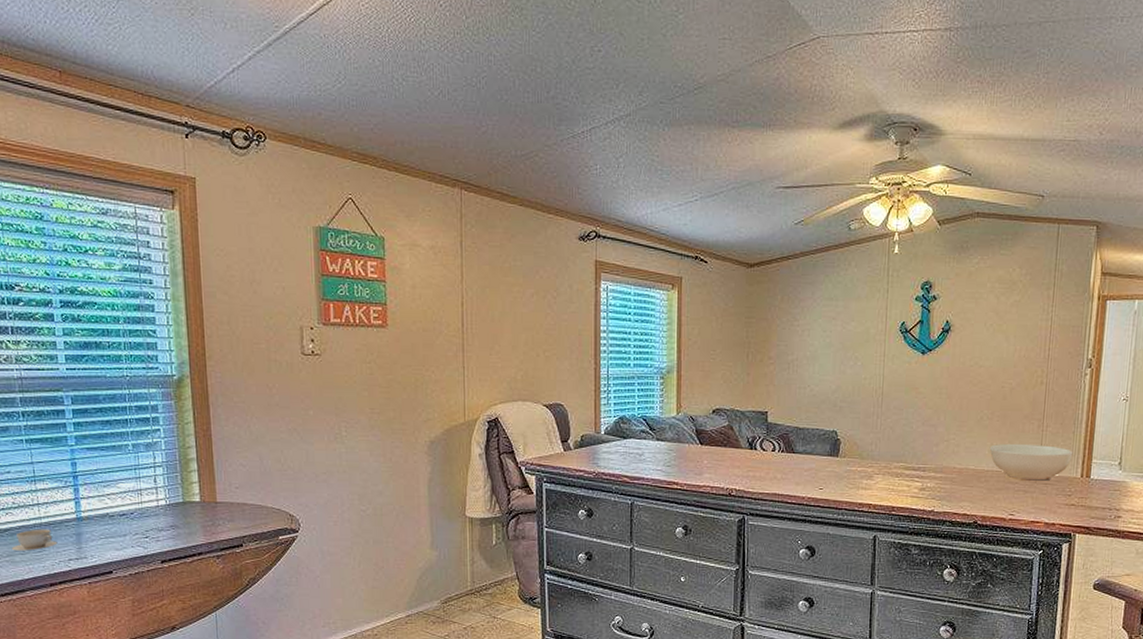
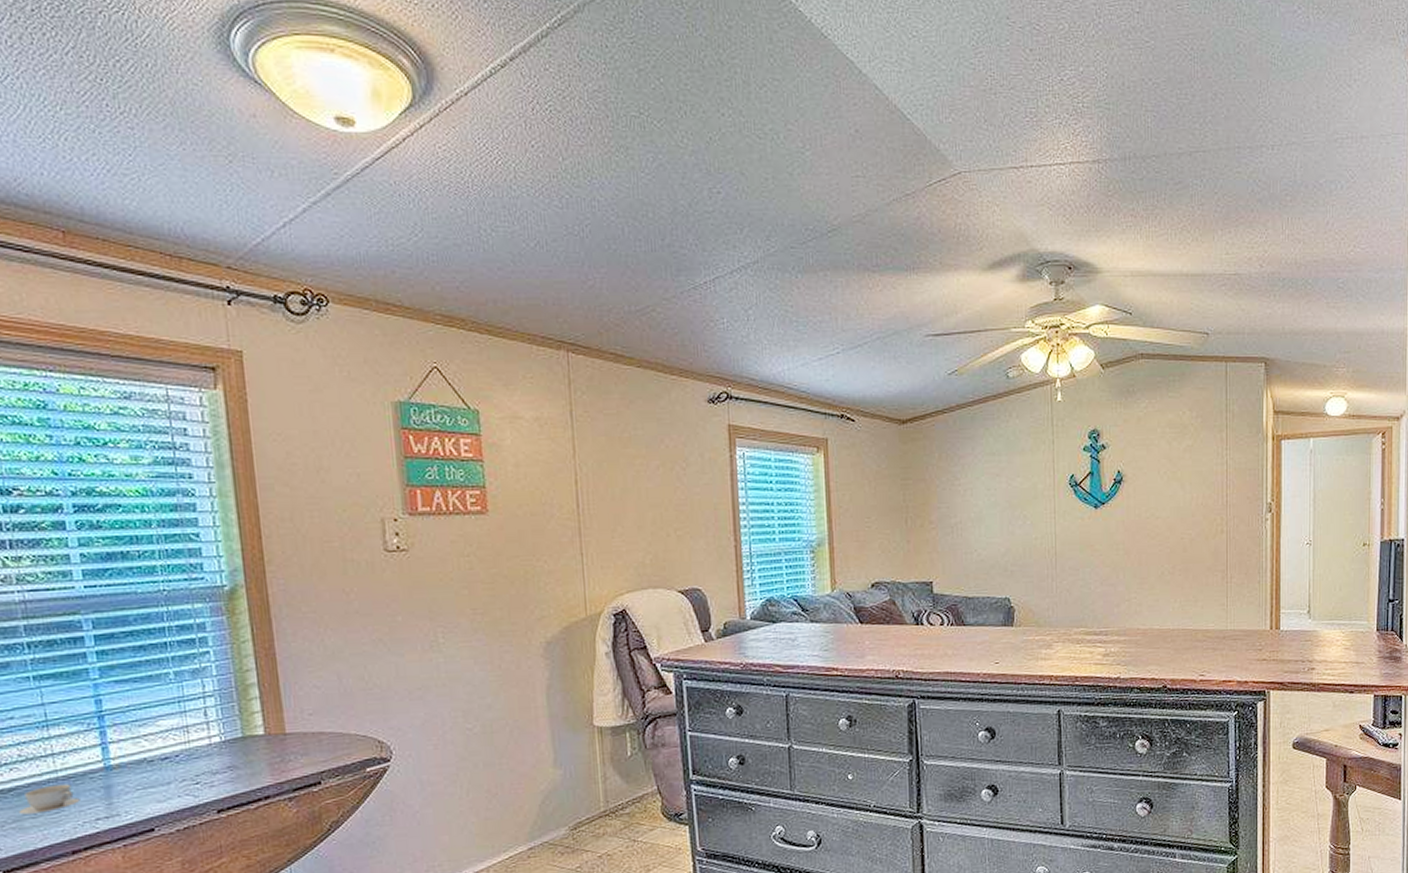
bowl: present [989,443,1073,481] -> none [1173,597,1260,637]

